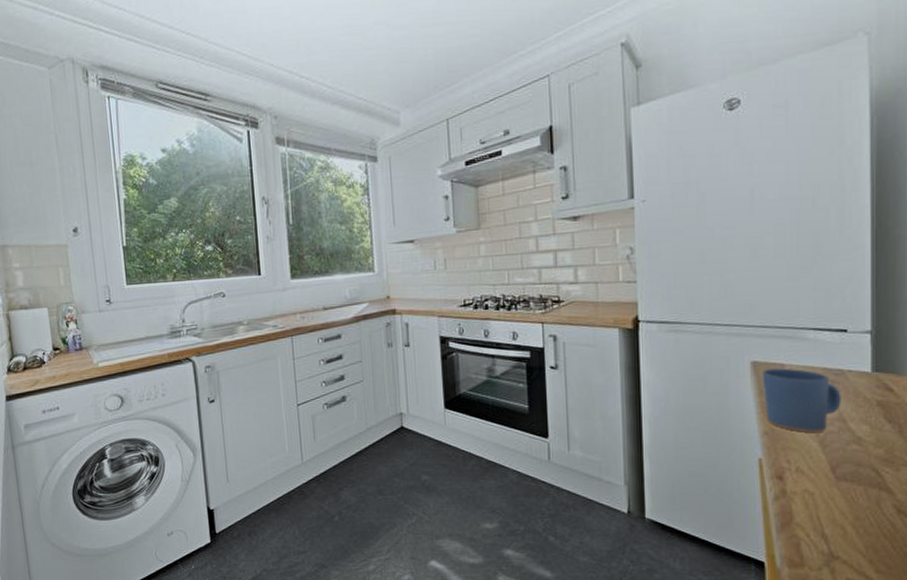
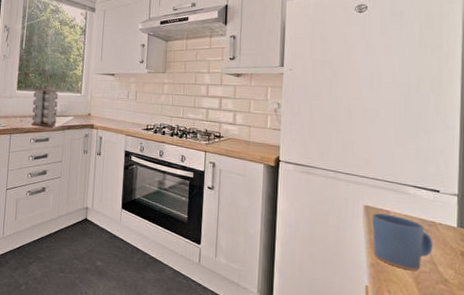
spice rack: none [313,265,347,322] -> present [31,83,58,128]

